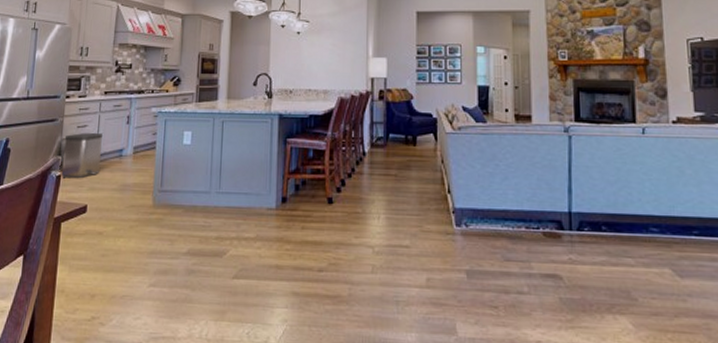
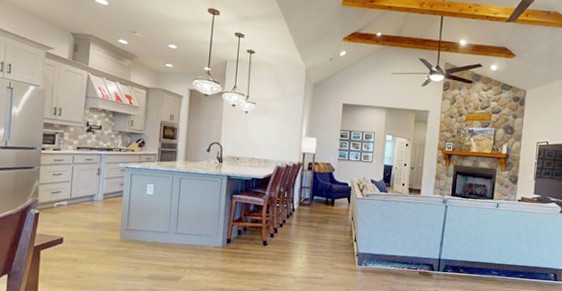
pedal bin: present [61,132,104,179] -> none [39,179,77,217]

